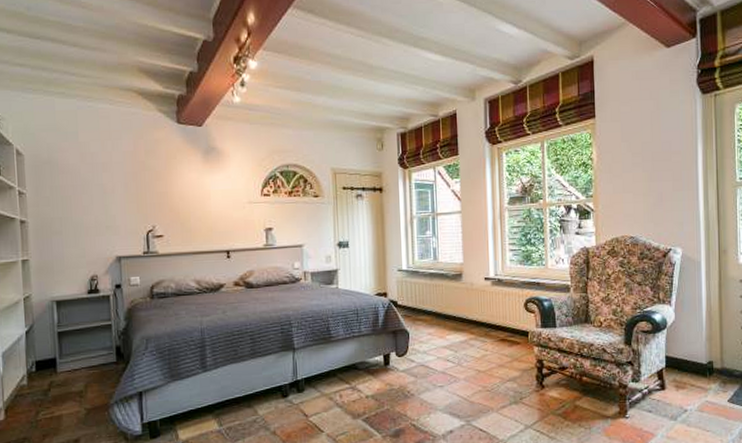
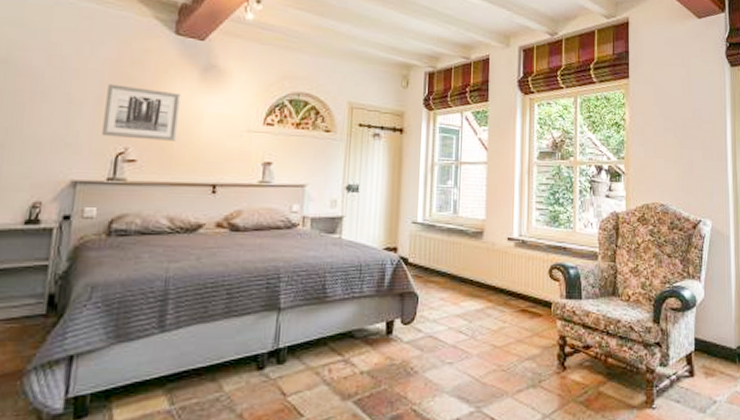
wall art: none [131,173,192,218] -> present [102,84,181,141]

